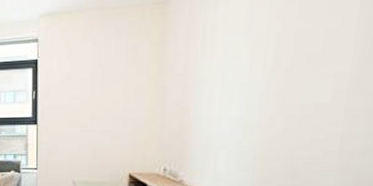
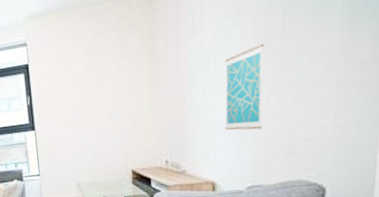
wall art: none [227,63,274,148] -> present [225,43,264,131]

